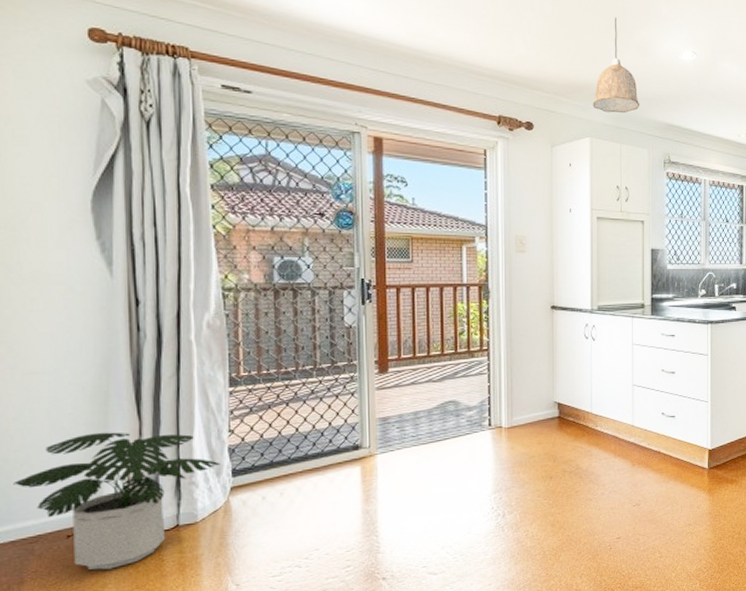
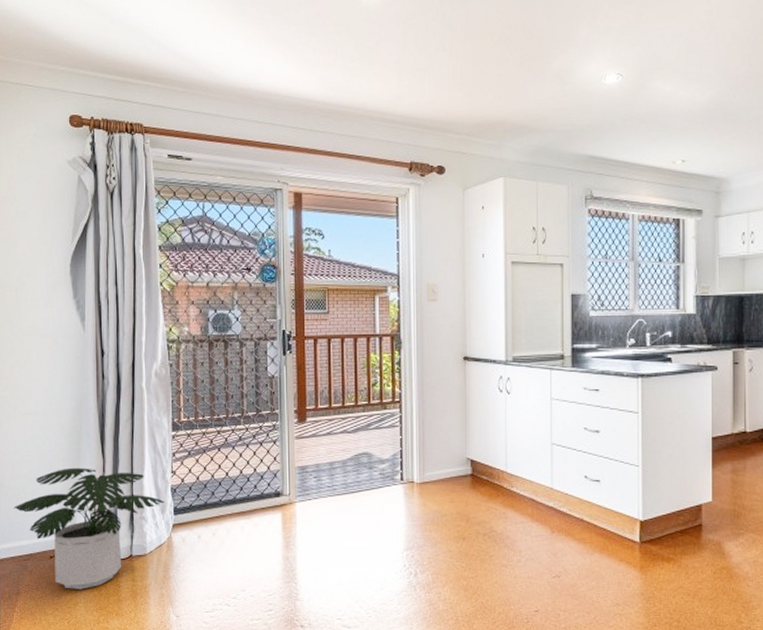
pendant lamp: present [592,17,640,114] -> none [506,46,558,150]

